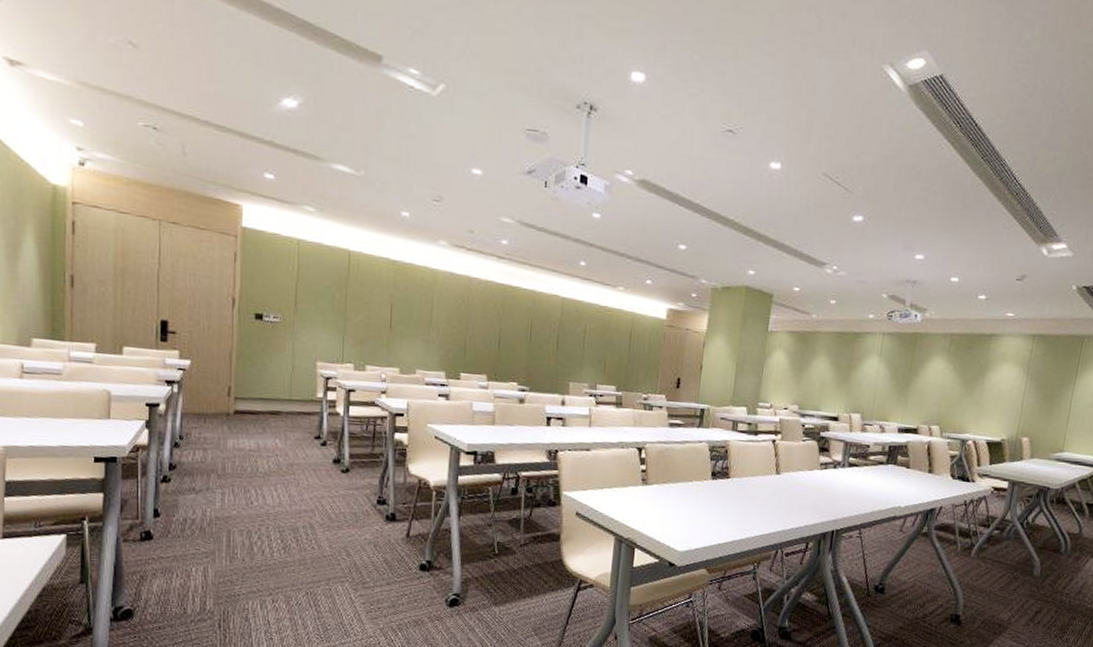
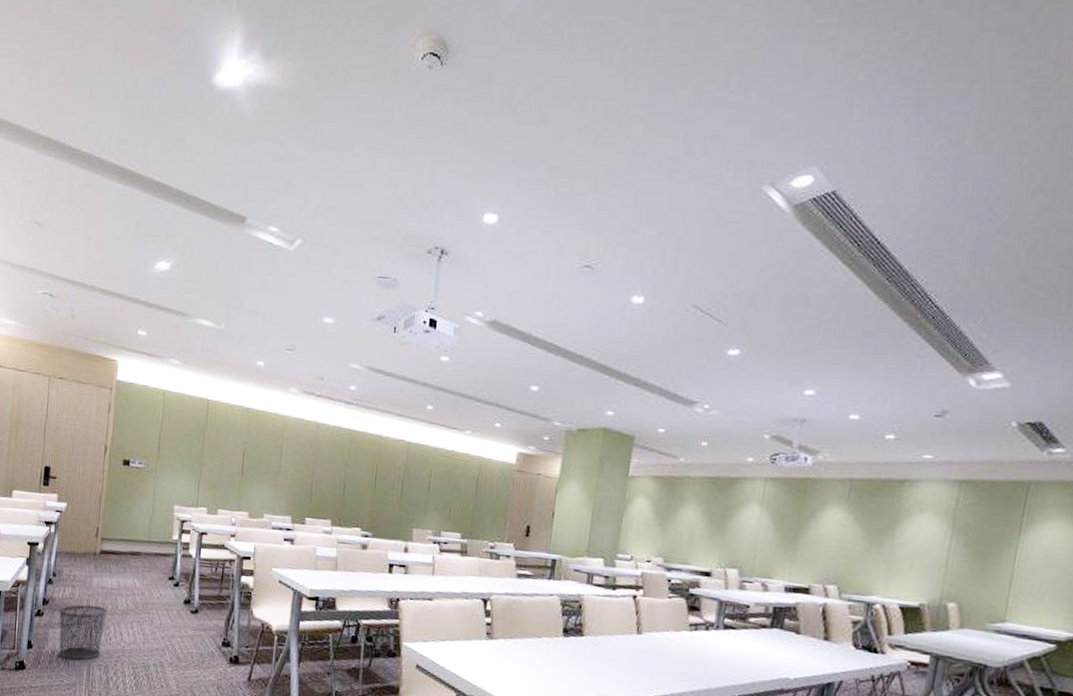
waste bin: none [188,468,247,527] -> present [58,605,108,660]

